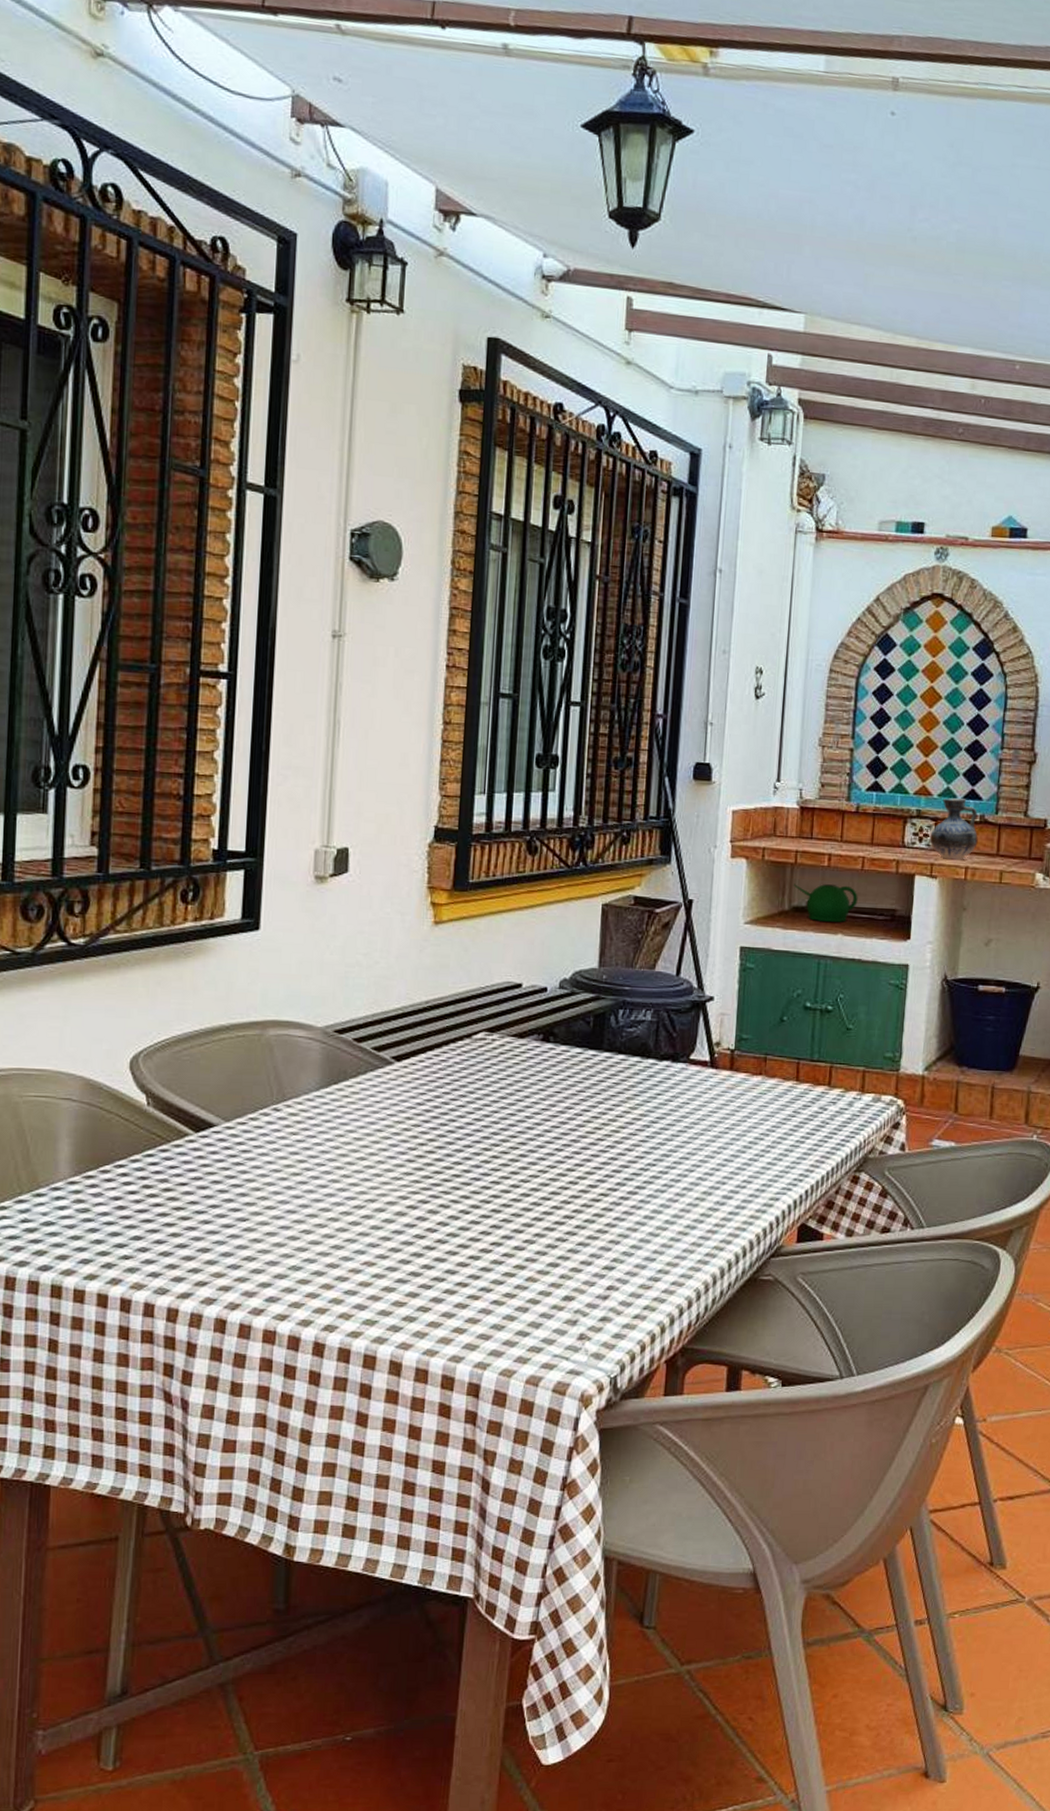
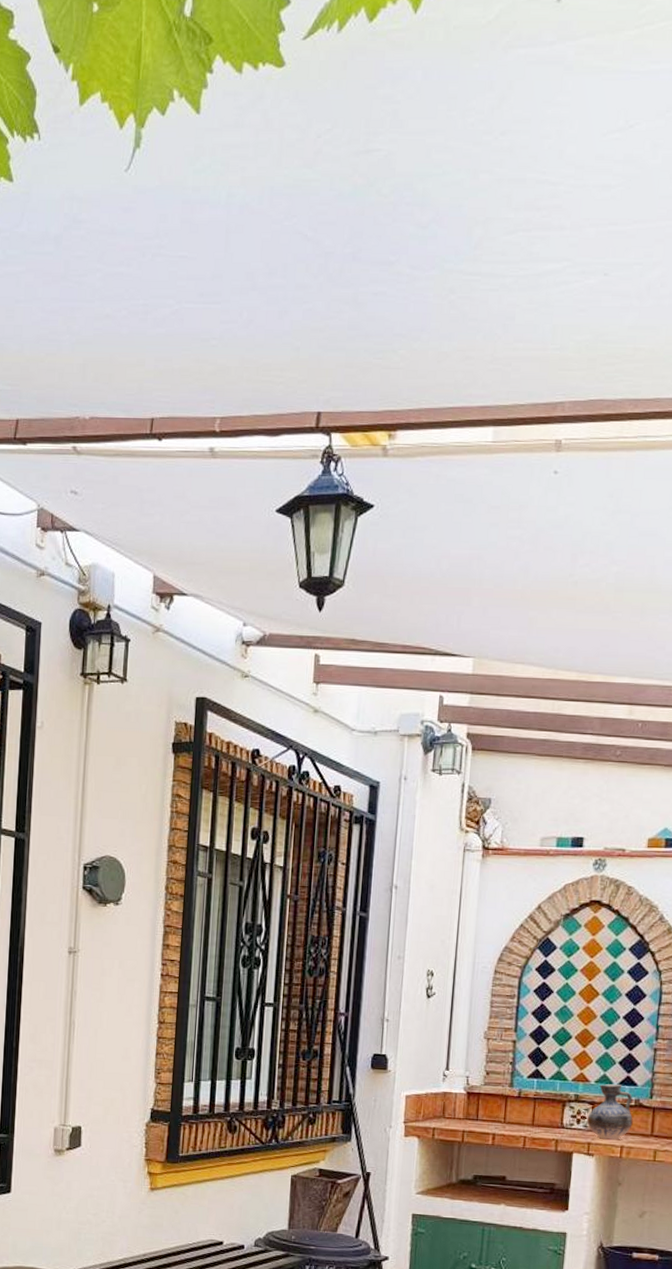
watering can: present [793,884,858,922] -> none [460,1160,520,1194]

